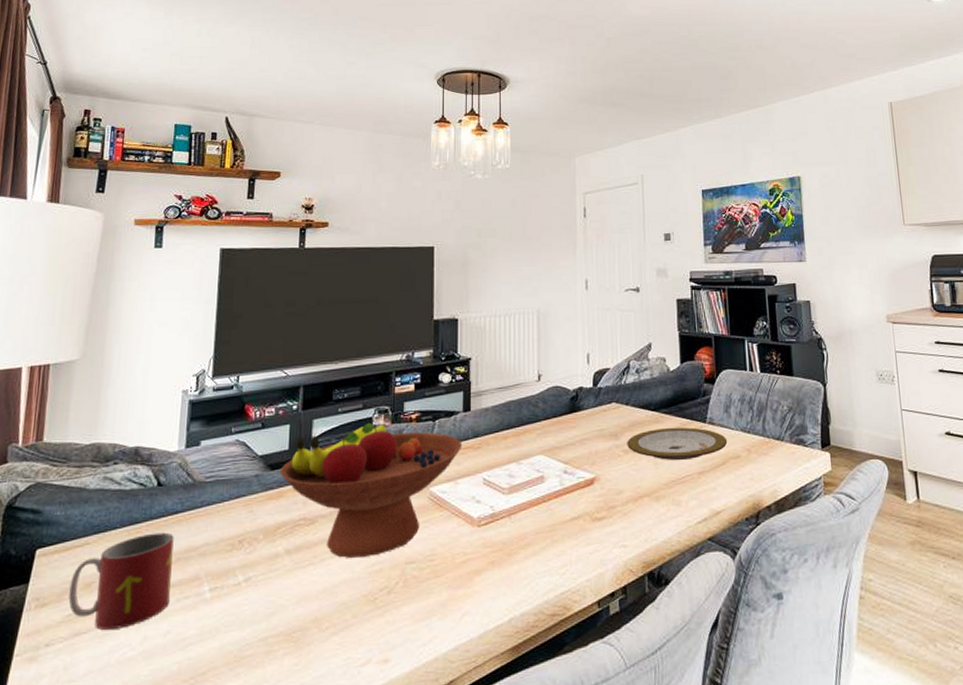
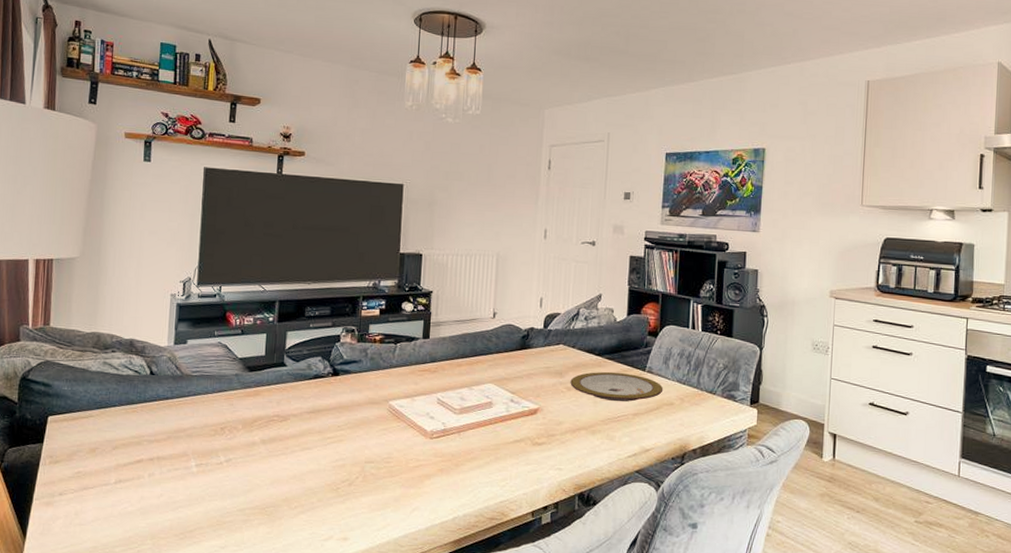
mug: present [68,532,174,630] -> none [77,413,165,488]
fruit bowl: present [280,422,463,558] -> none [257,339,421,453]

